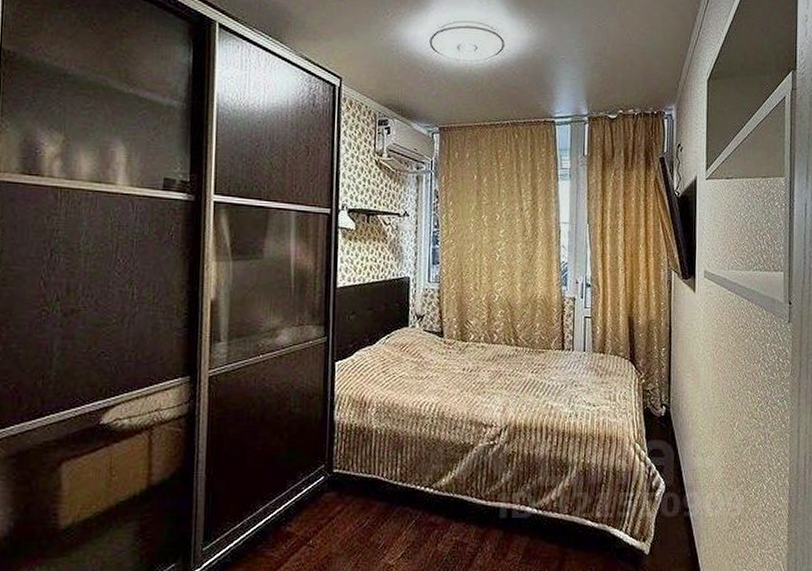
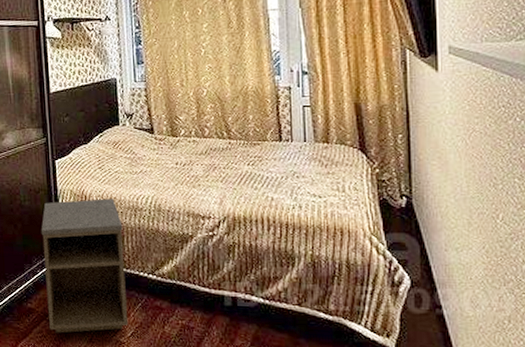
nightstand: none [309,405,403,560] -> present [41,199,129,333]

